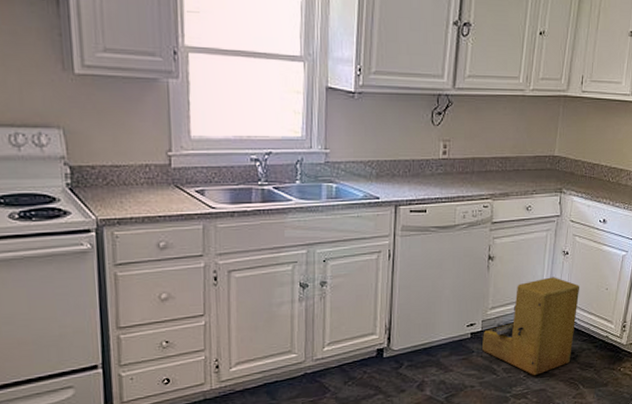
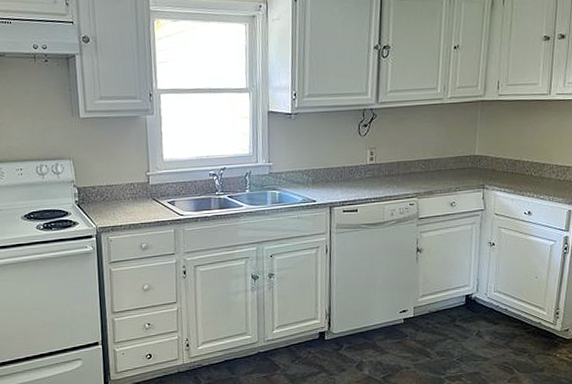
shoe shine box: present [482,277,579,376] -> none [415,266,511,360]

